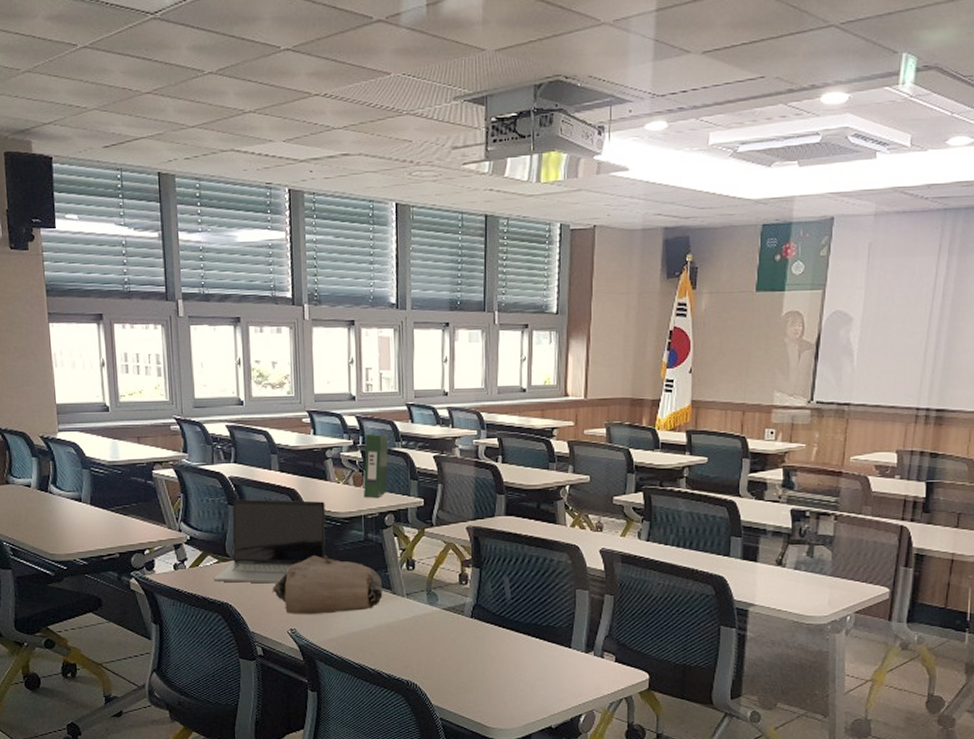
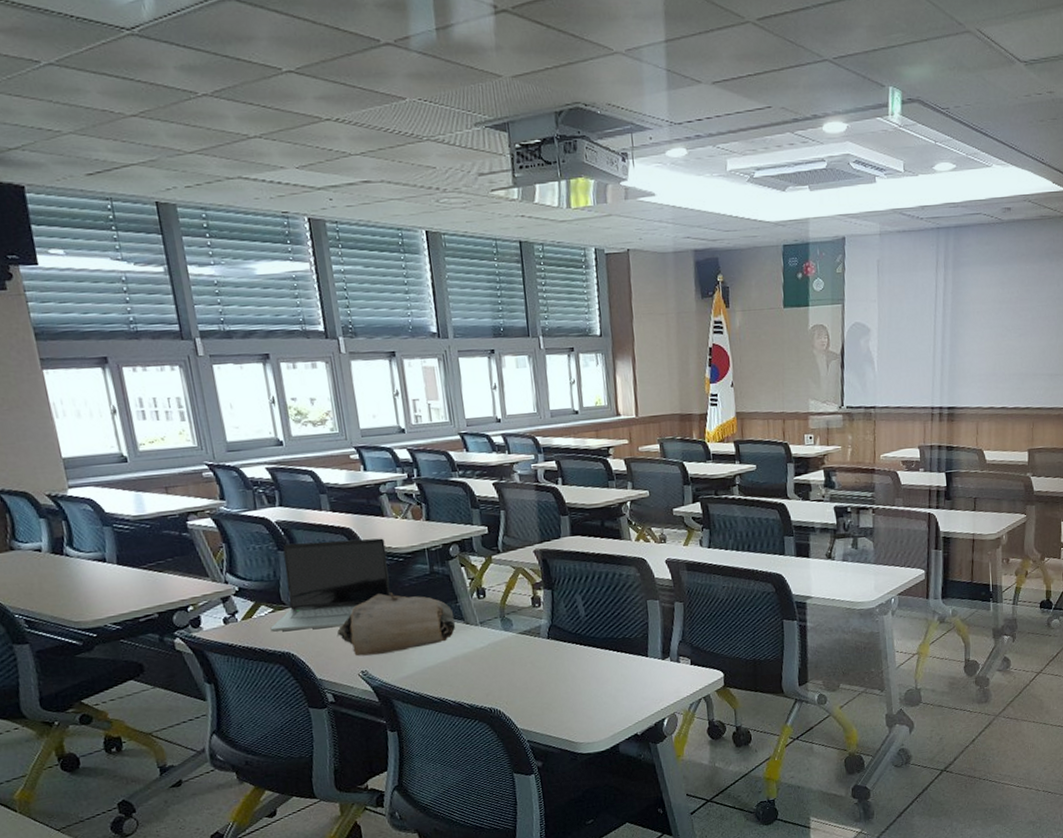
binder: present [364,433,389,499] -> none [419,463,448,531]

